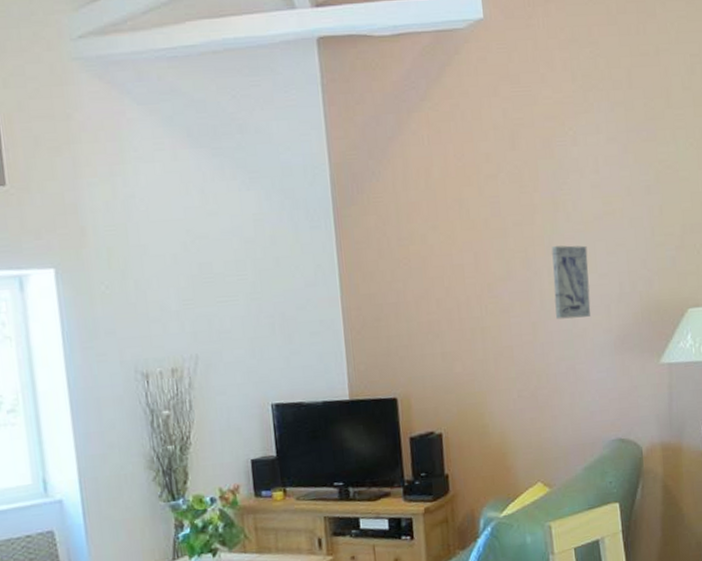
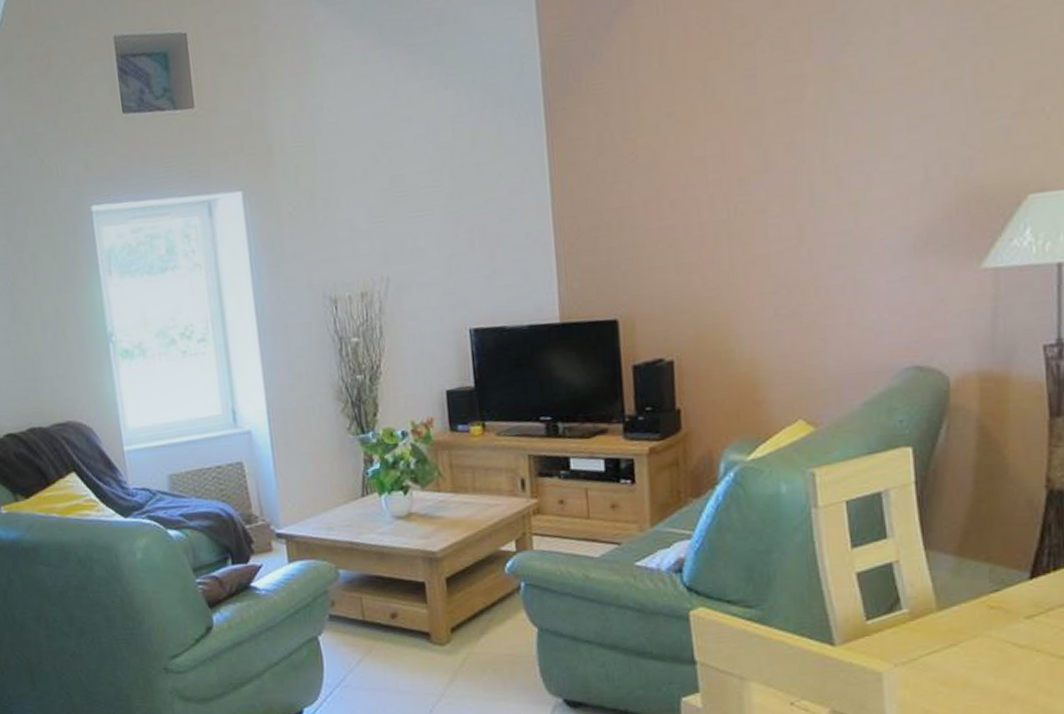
wall art: present [551,245,591,320] -> none [827,121,881,218]

